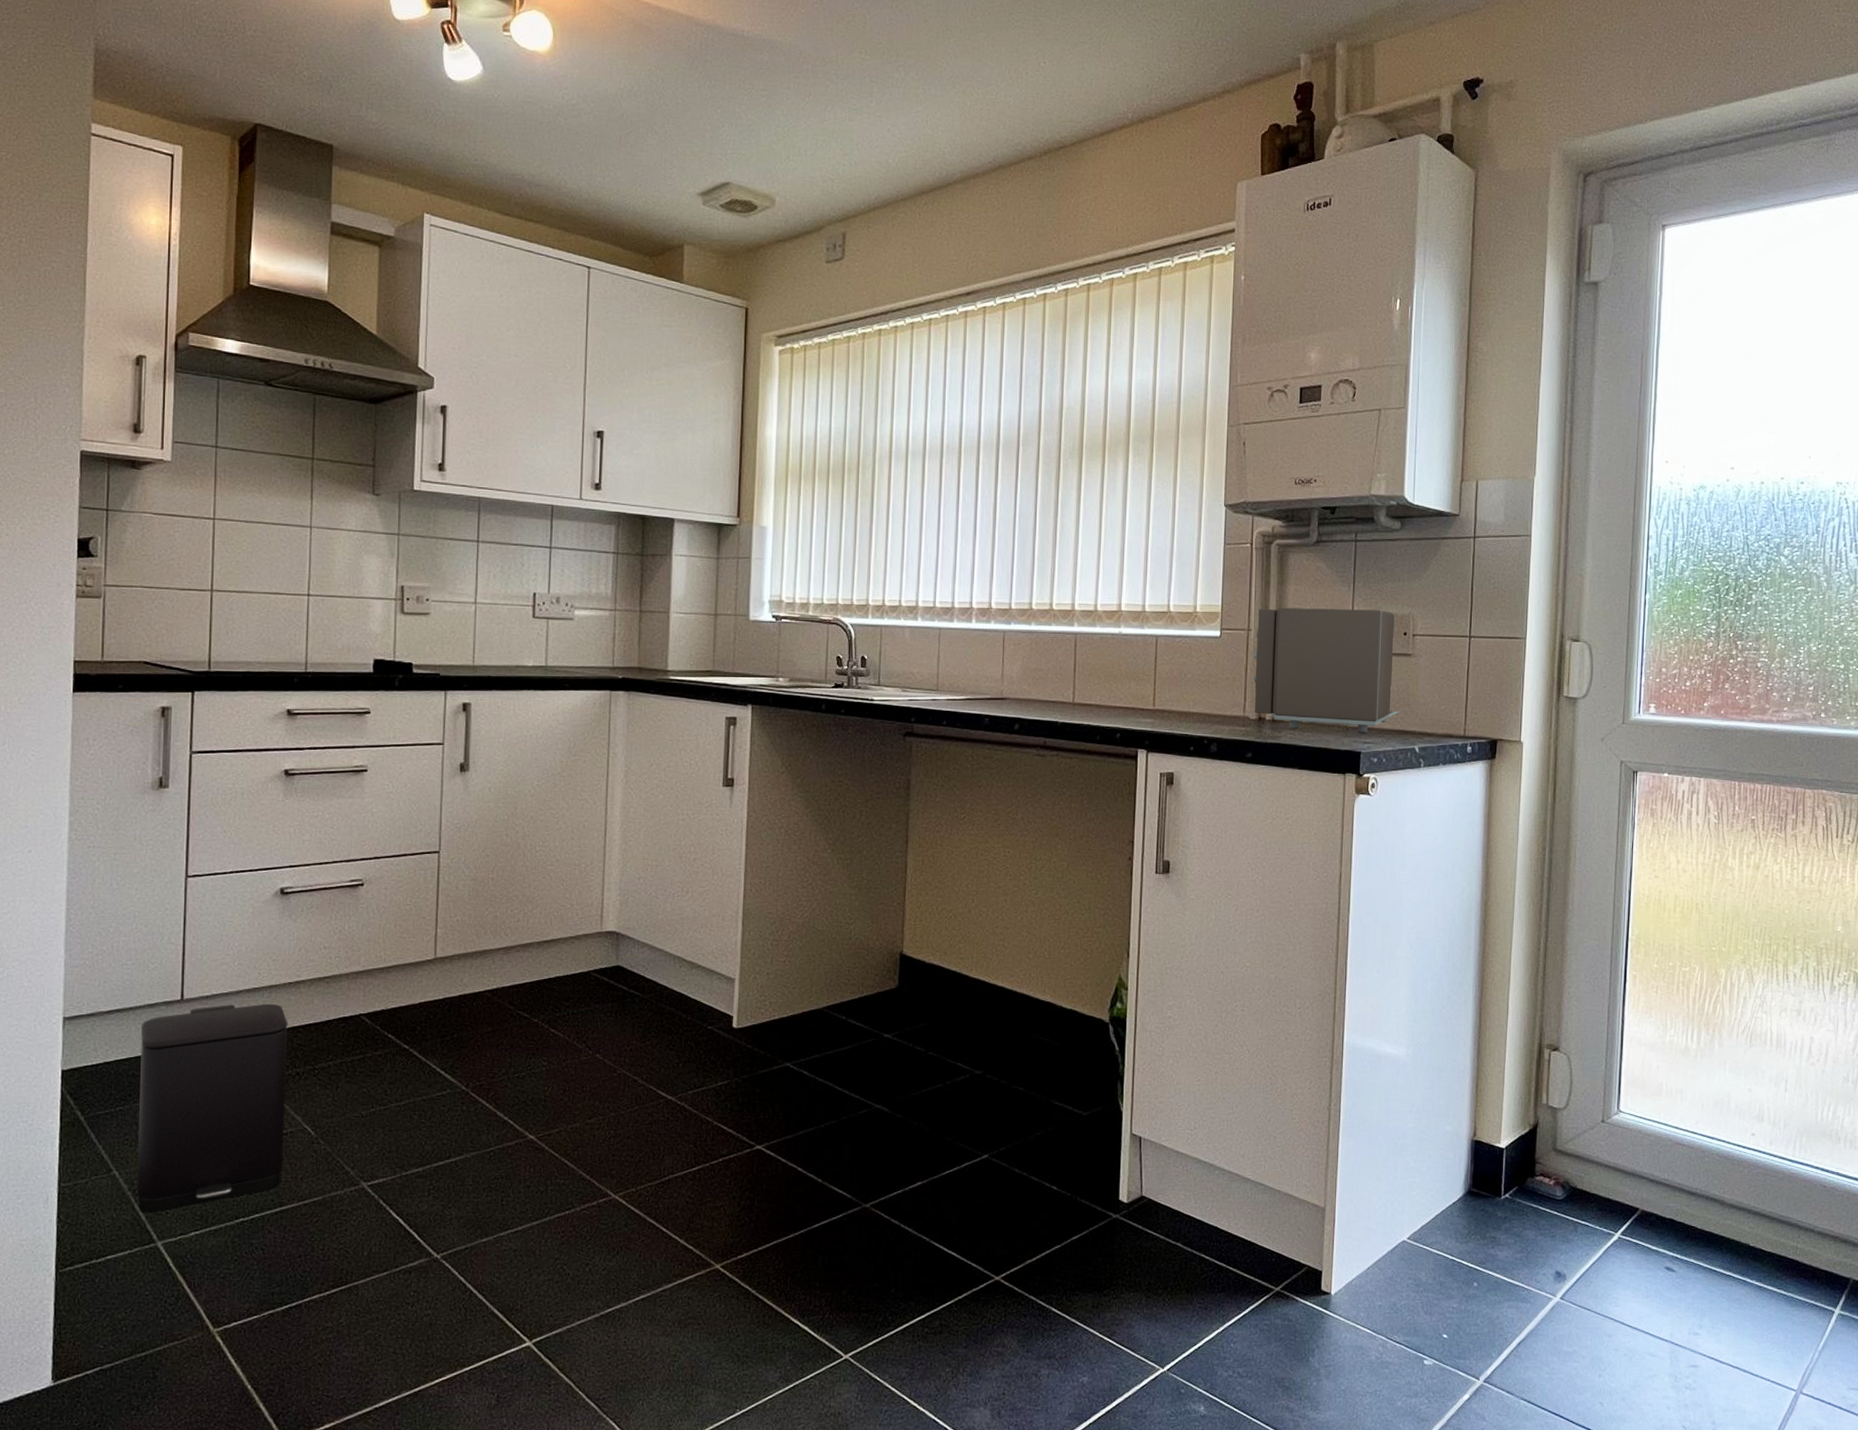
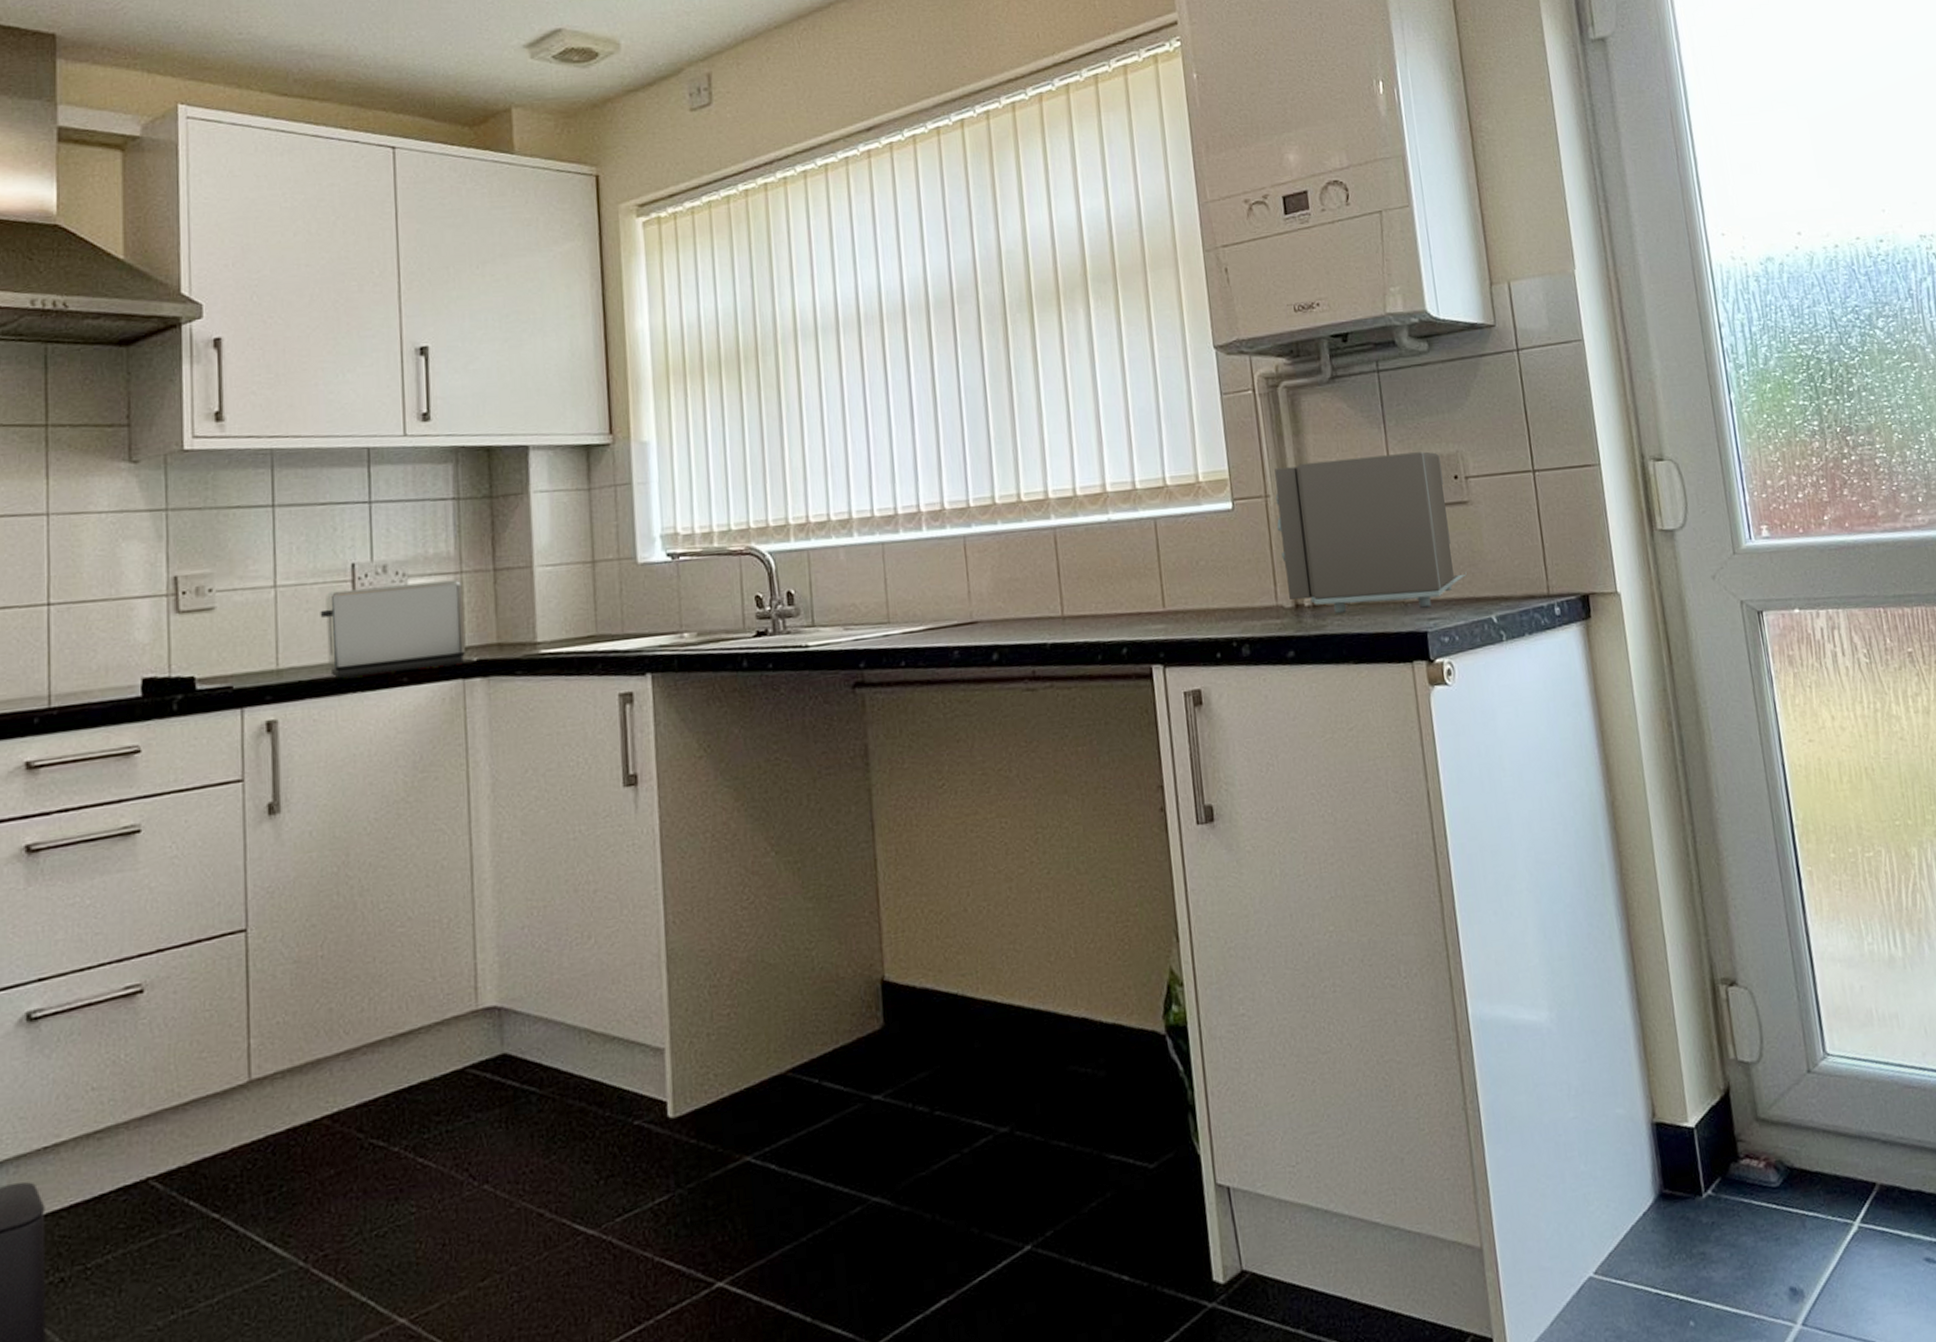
toaster: none [507,612,616,681] -> present [320,579,466,680]

